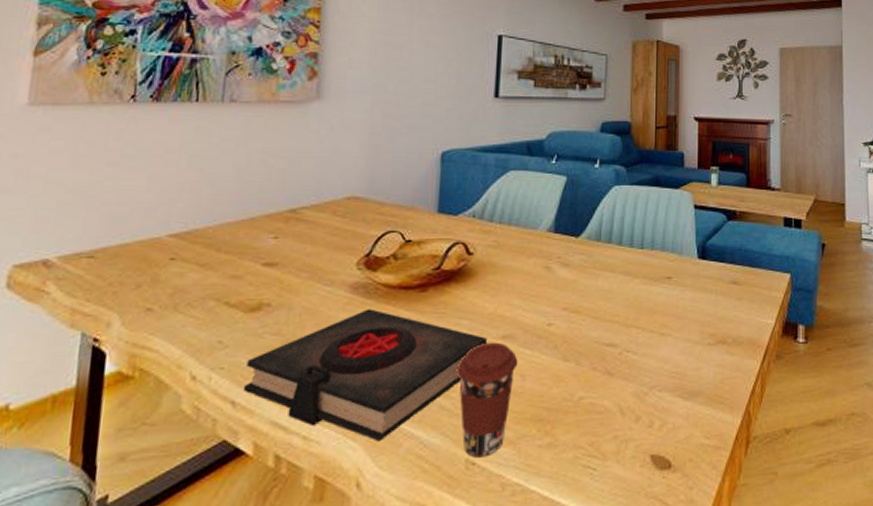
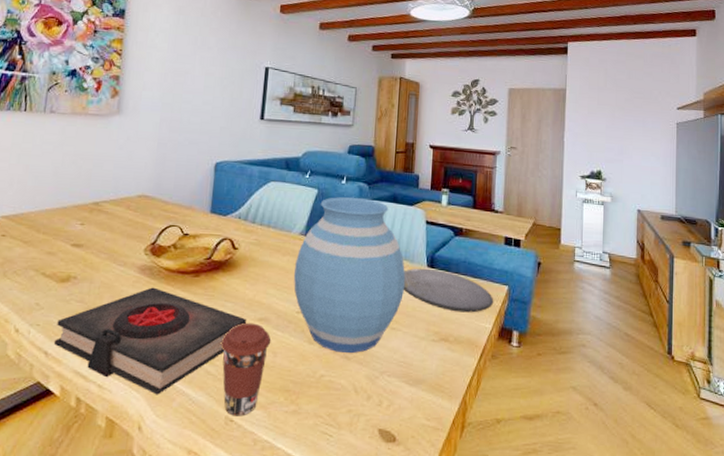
vase: none [542,182,674,369] -> present [293,196,406,354]
plate: none [671,260,776,309] -> present [403,268,494,313]

